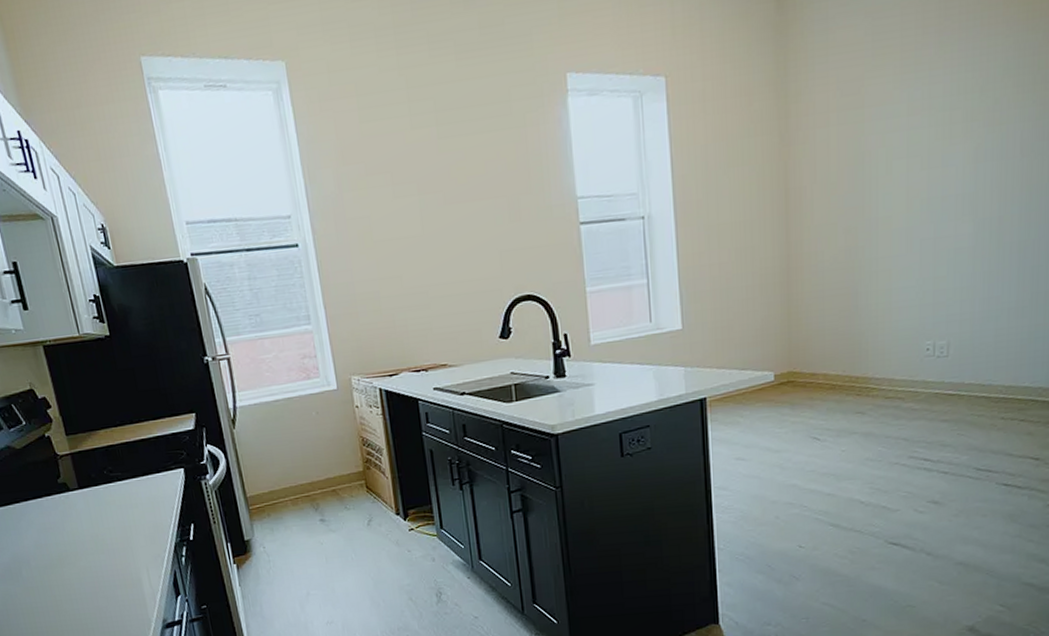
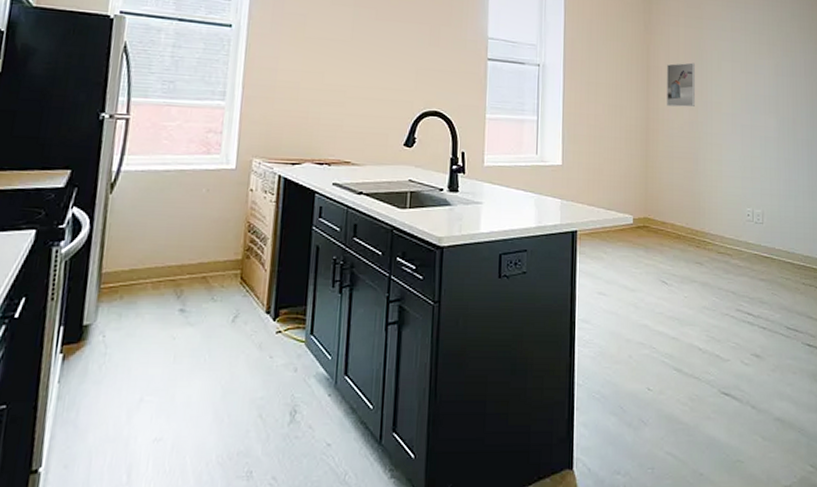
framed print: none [813,171,853,236] -> present [667,62,695,107]

